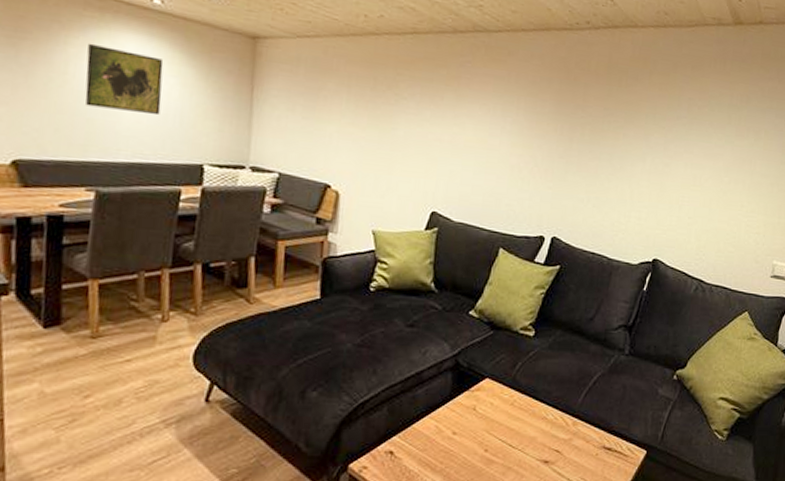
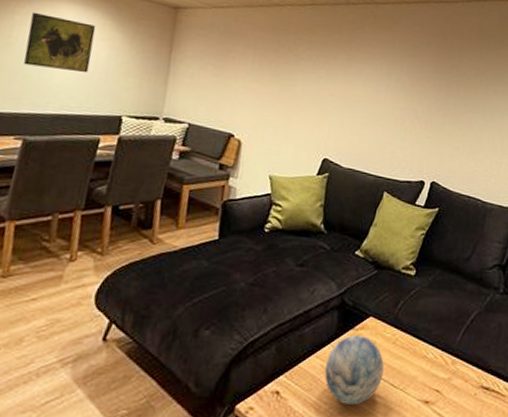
decorative orb: none [440,396,502,465] -> present [324,334,384,406]

